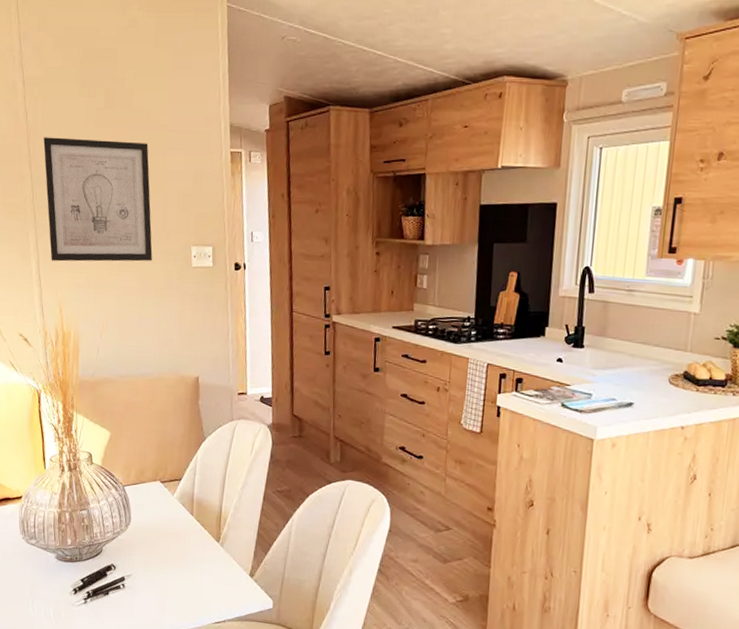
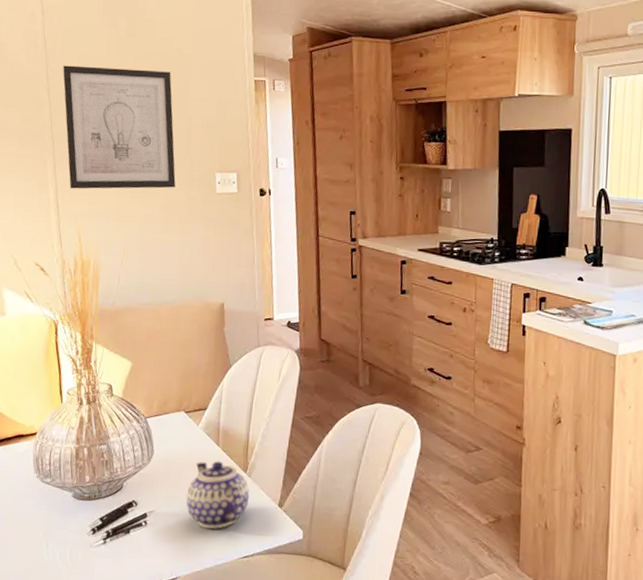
teapot: none [161,529,222,595] -> present [186,461,249,530]

